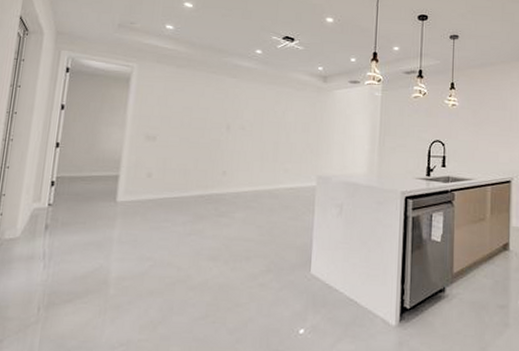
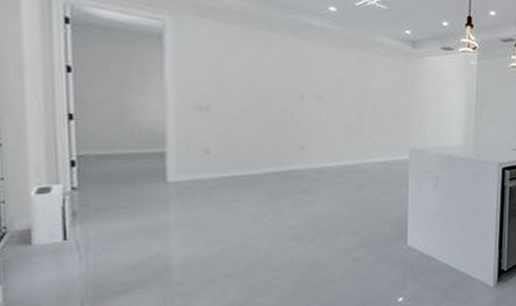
air purifier: none [13,200,45,253] -> present [29,183,70,246]

